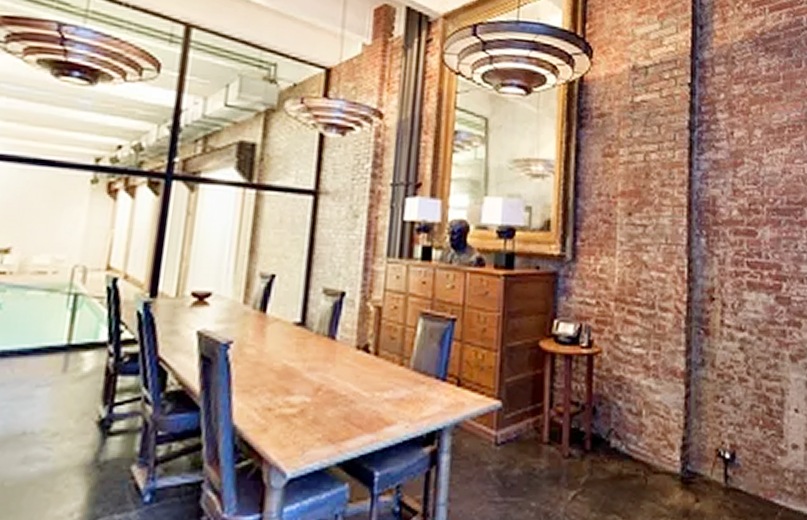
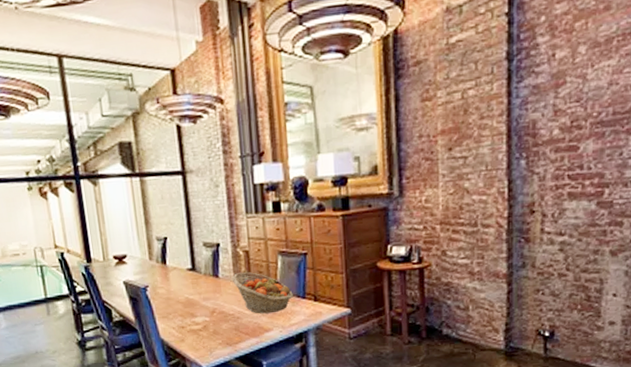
fruit basket: none [352,335,431,399] -> present [231,271,293,314]

